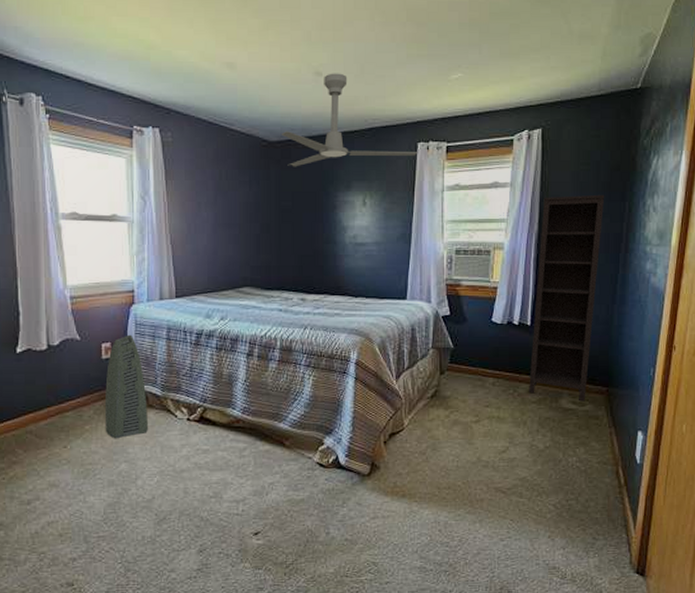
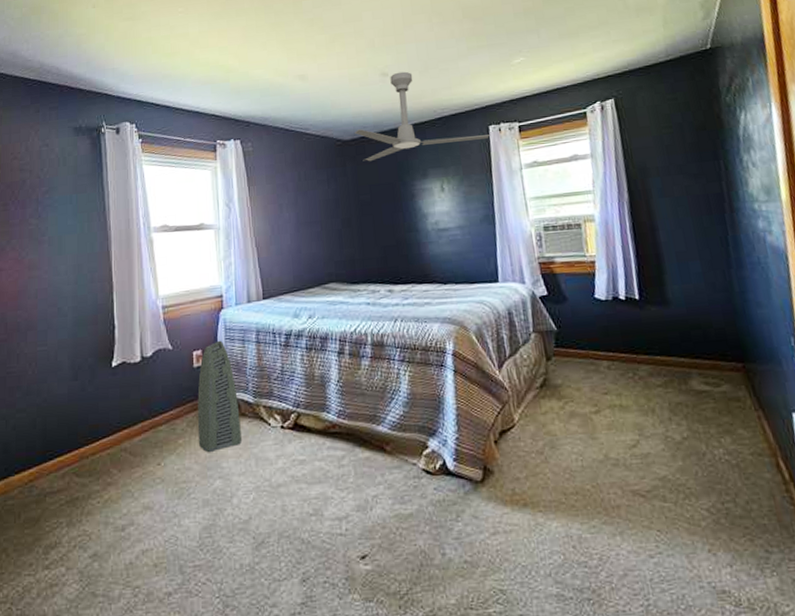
bookcase: present [529,194,605,402] -> none [629,155,720,382]

